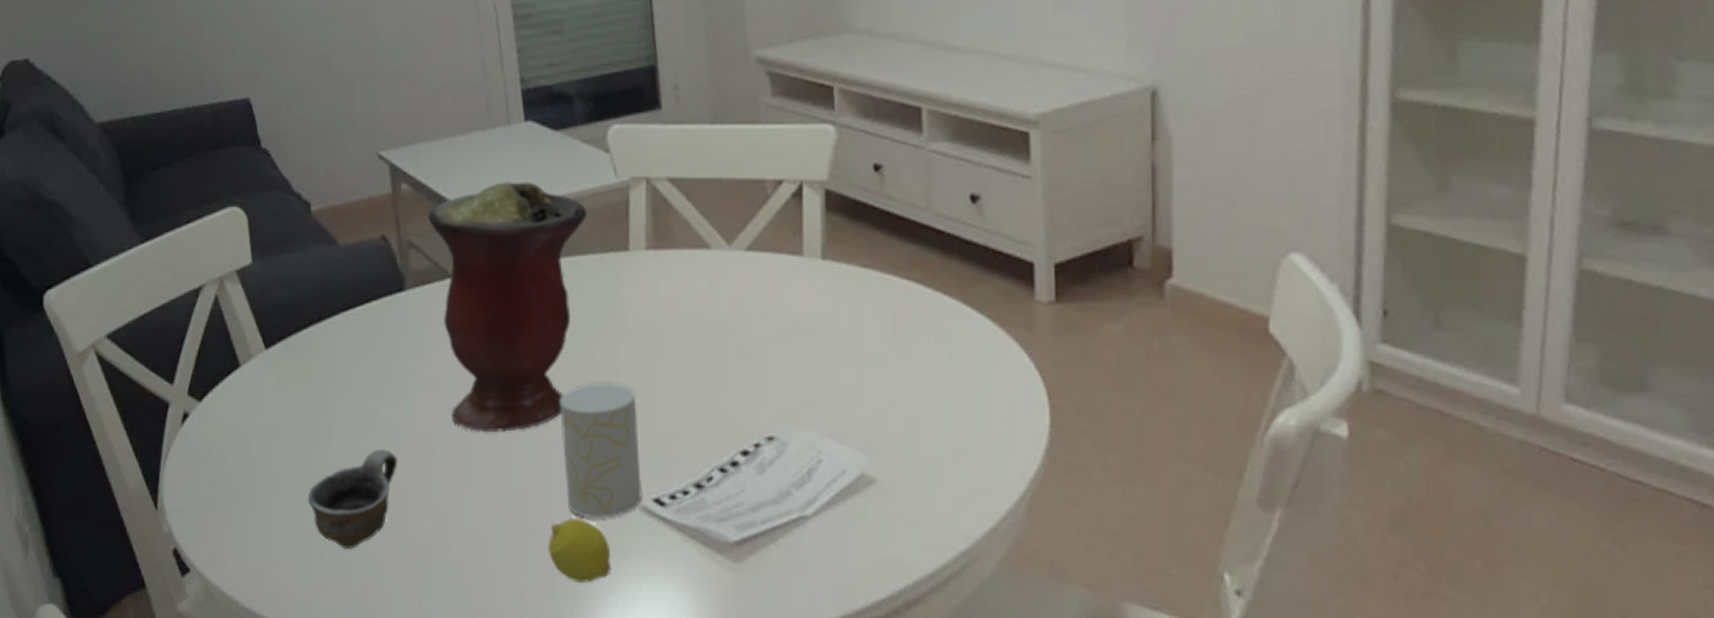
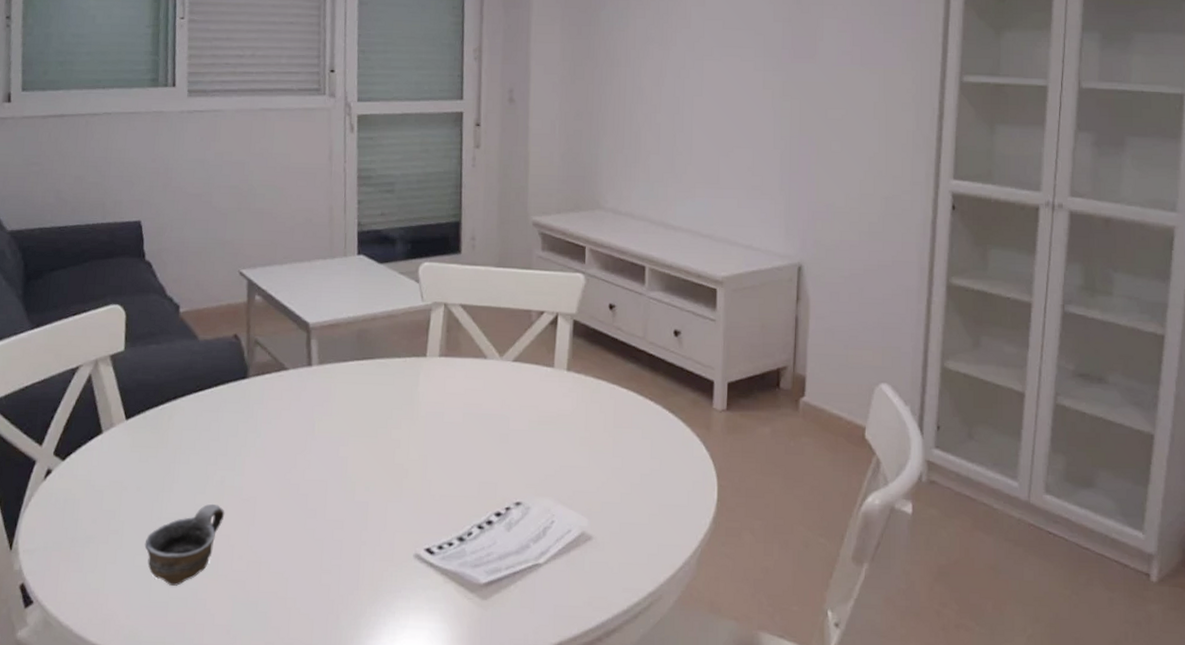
vase: present [427,181,588,433] -> none [273,299,398,494]
fruit: present [548,518,612,583] -> none [338,563,388,615]
cup: present [559,382,642,518] -> none [358,456,420,563]

